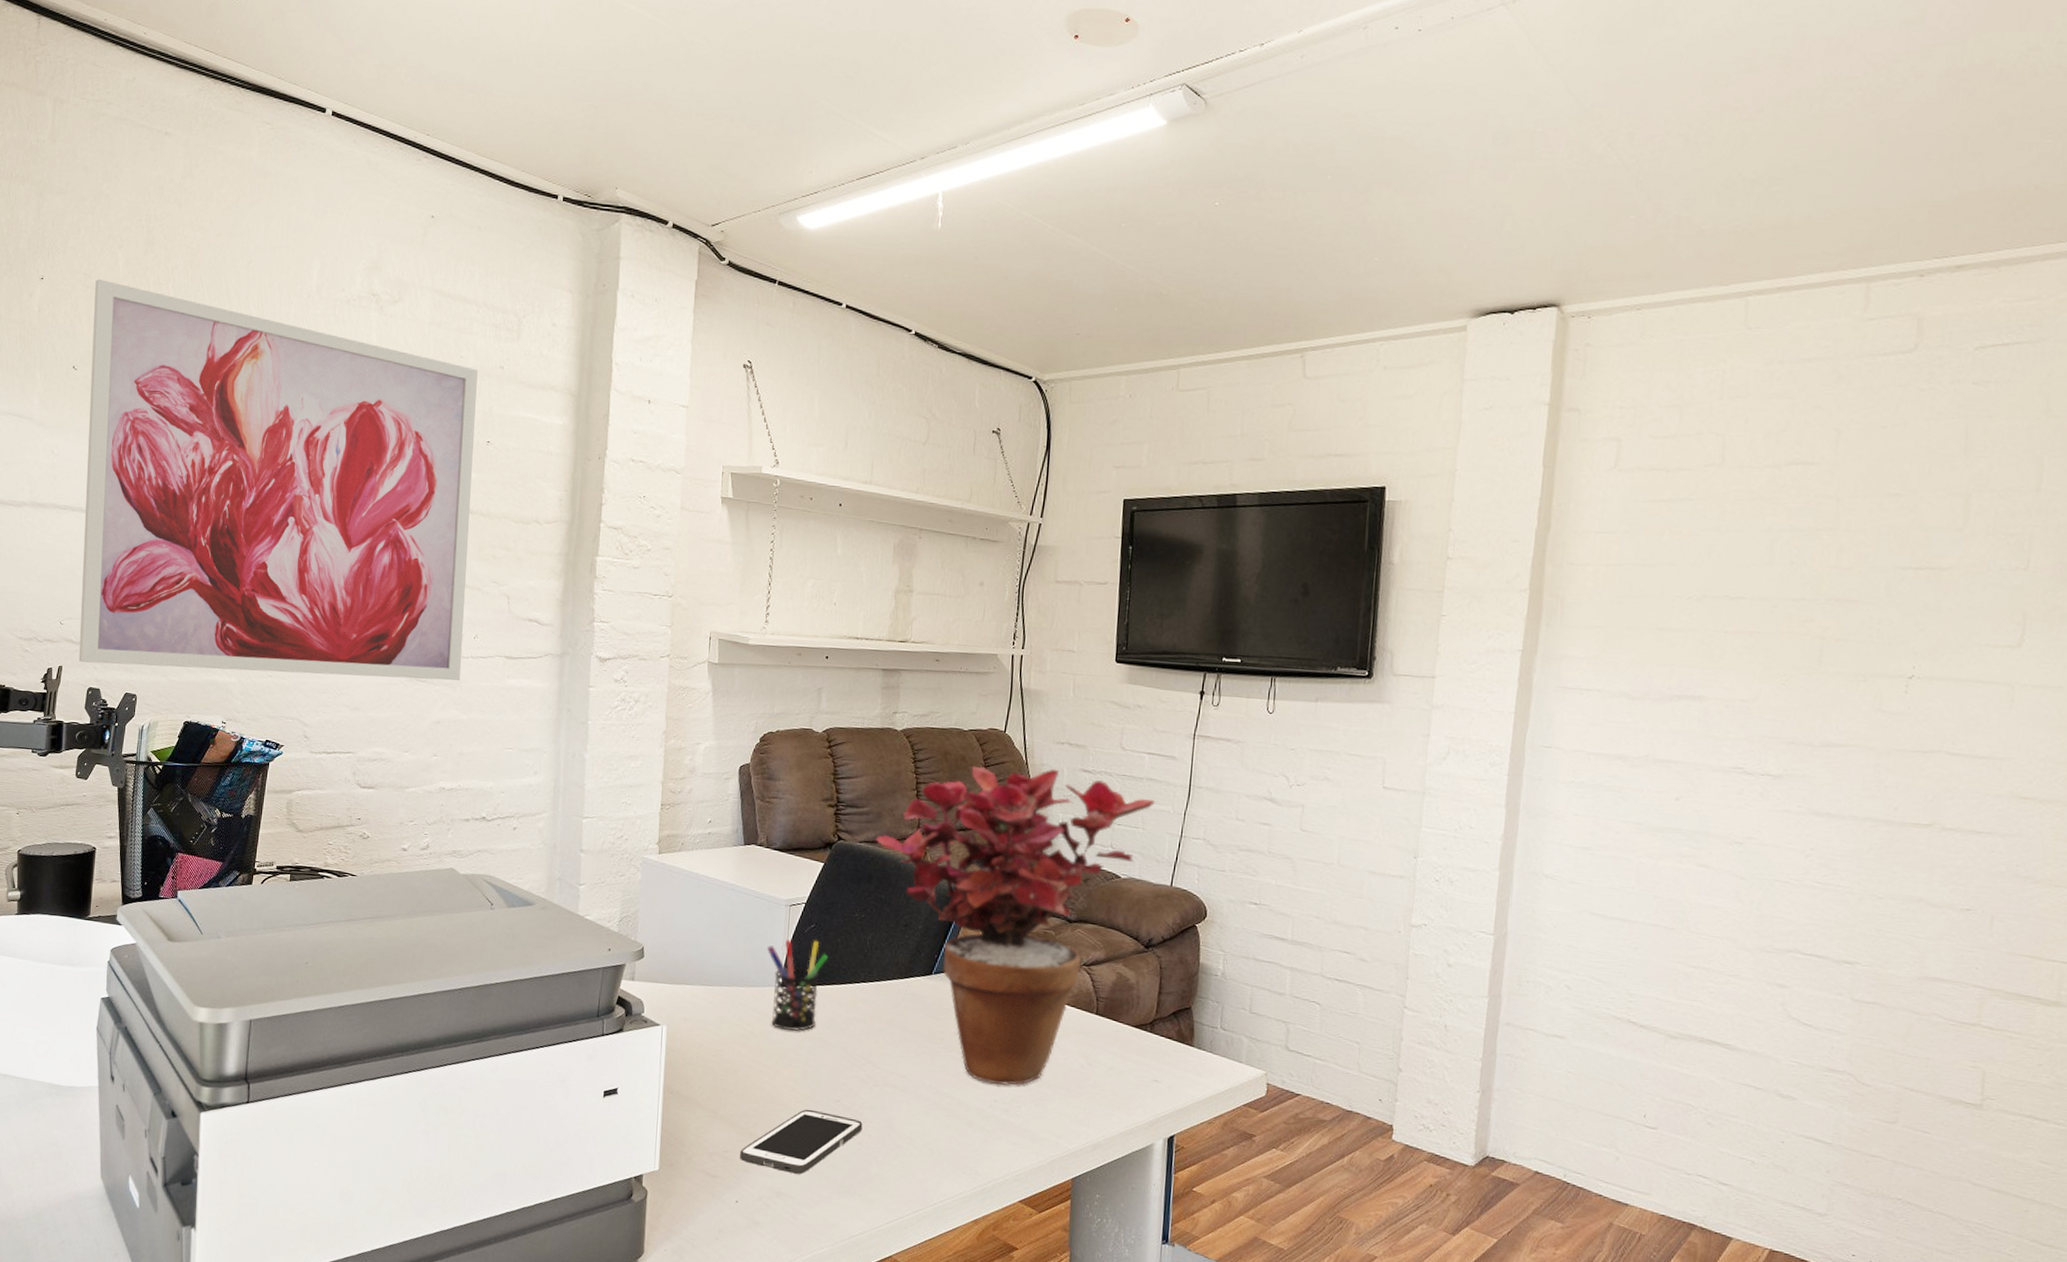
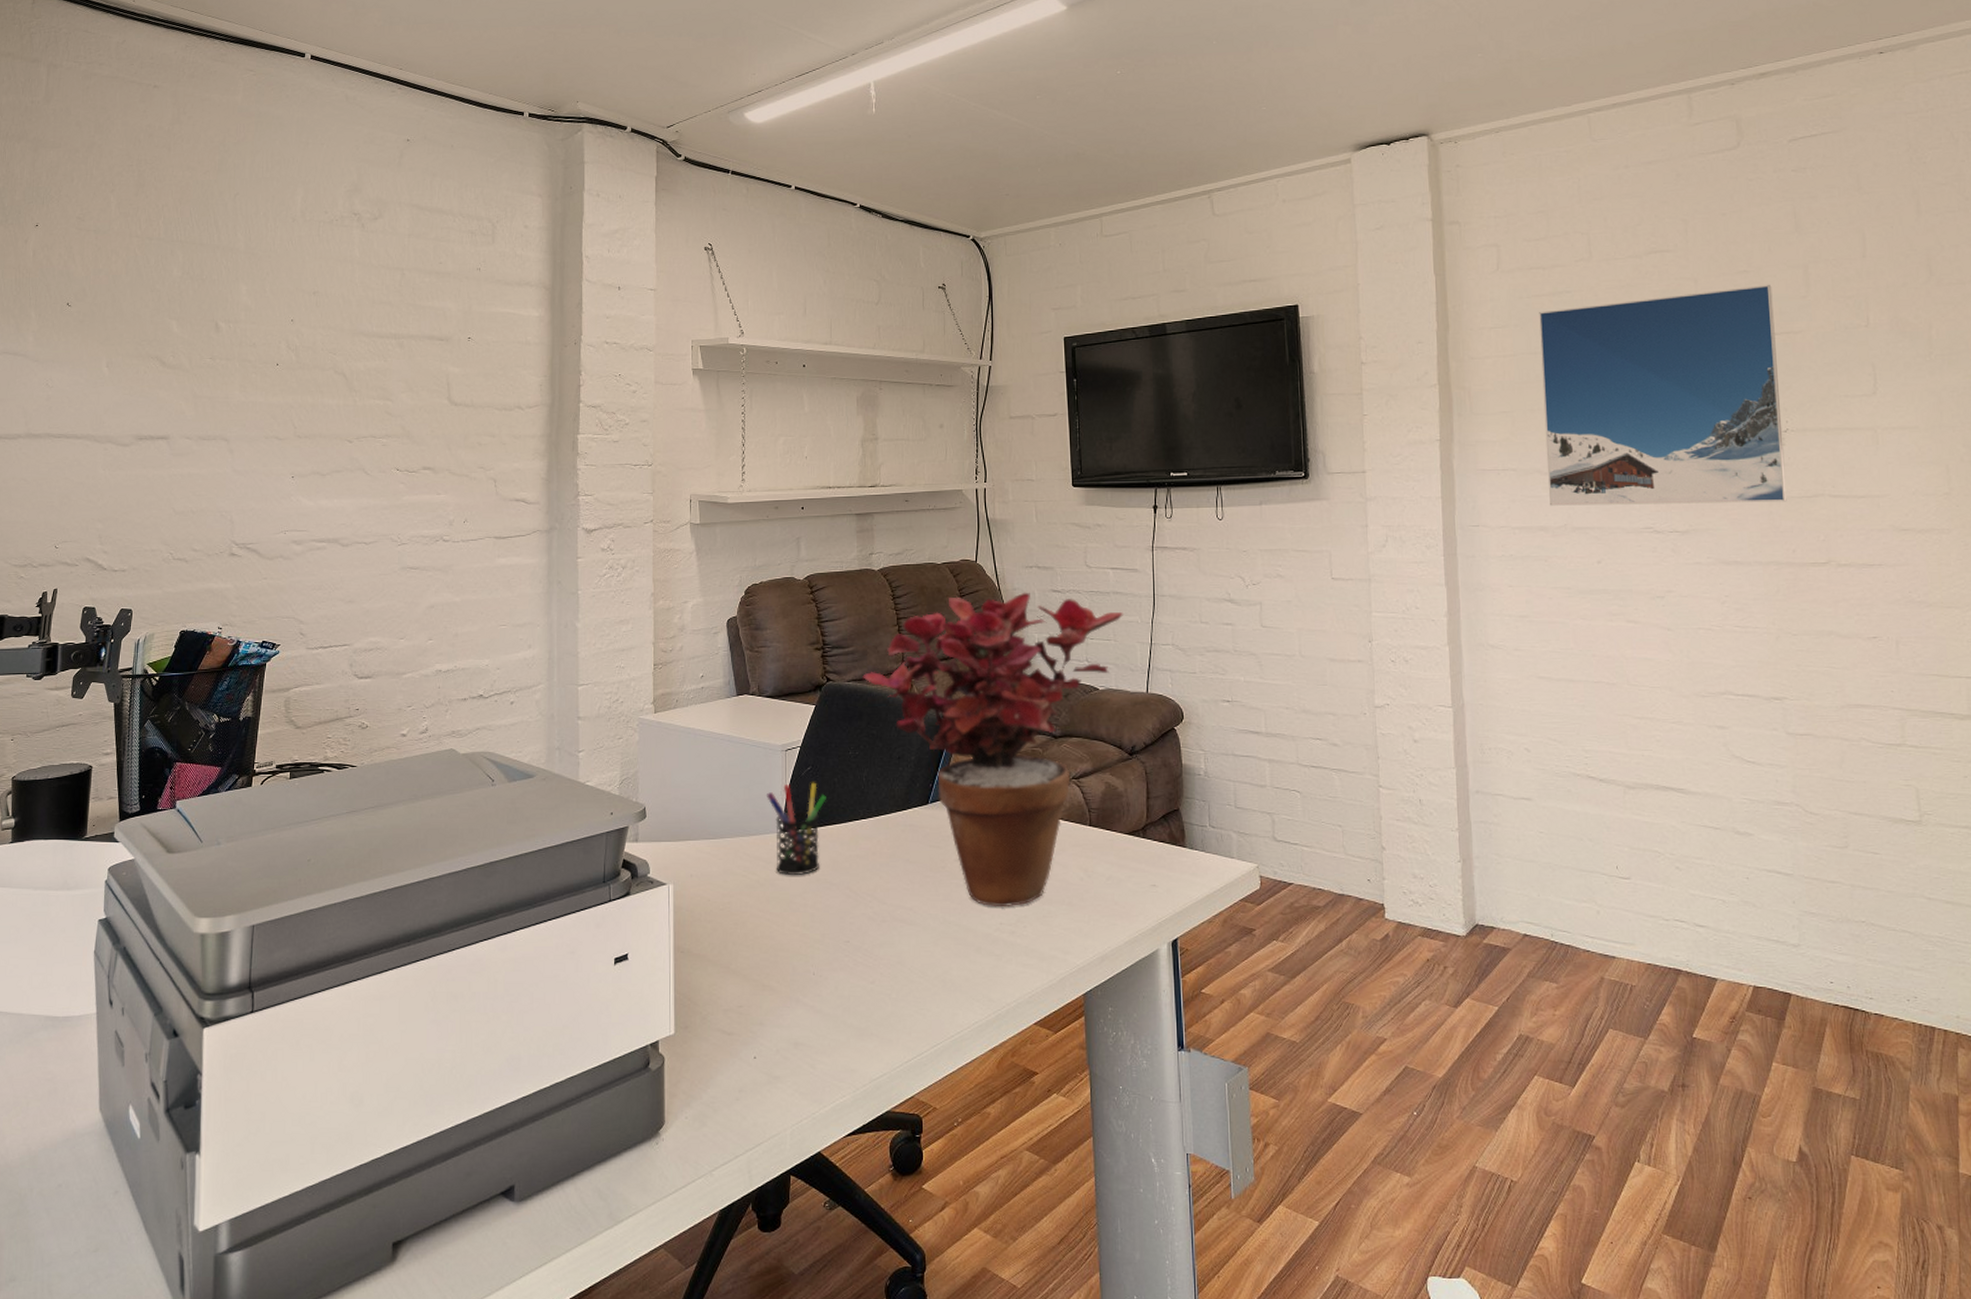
wall art: present [78,278,478,681] -> none [73,221,456,583]
cell phone: present [740,1109,863,1174] -> none [755,953,874,1021]
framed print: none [1633,511,1925,755] -> present [1539,284,1787,506]

